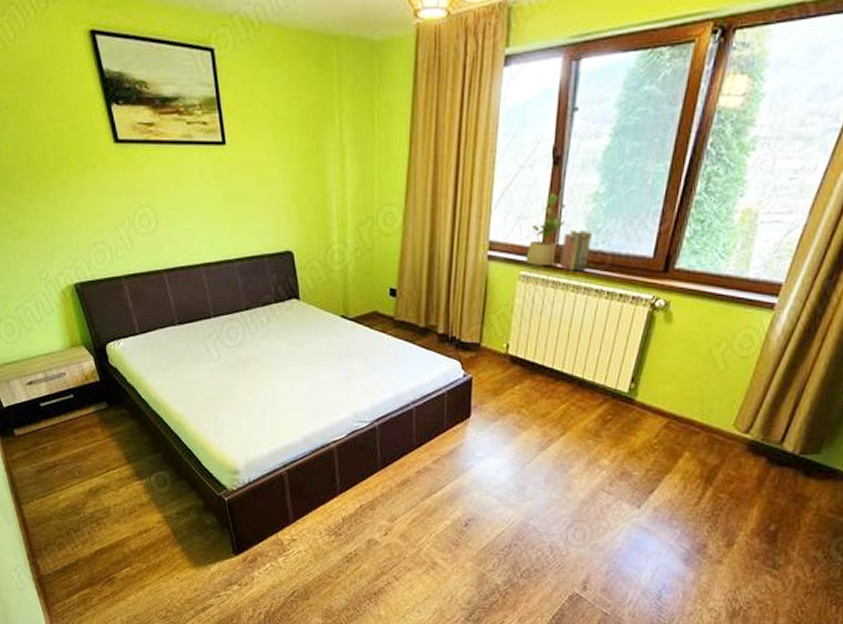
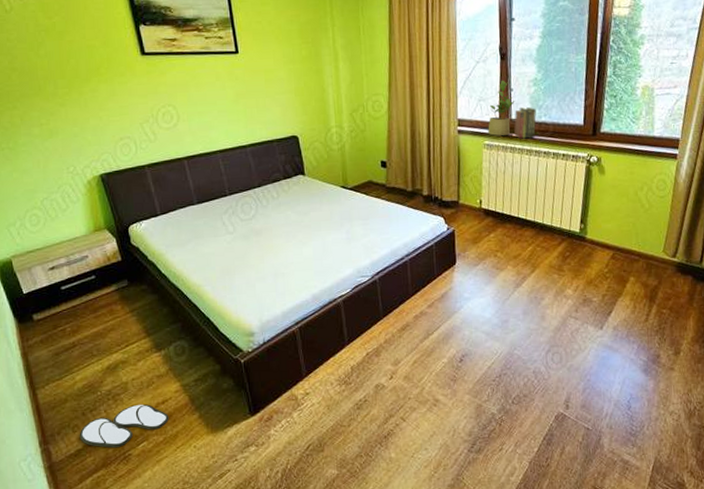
slippers: none [65,531,152,569] -> present [79,404,169,448]

